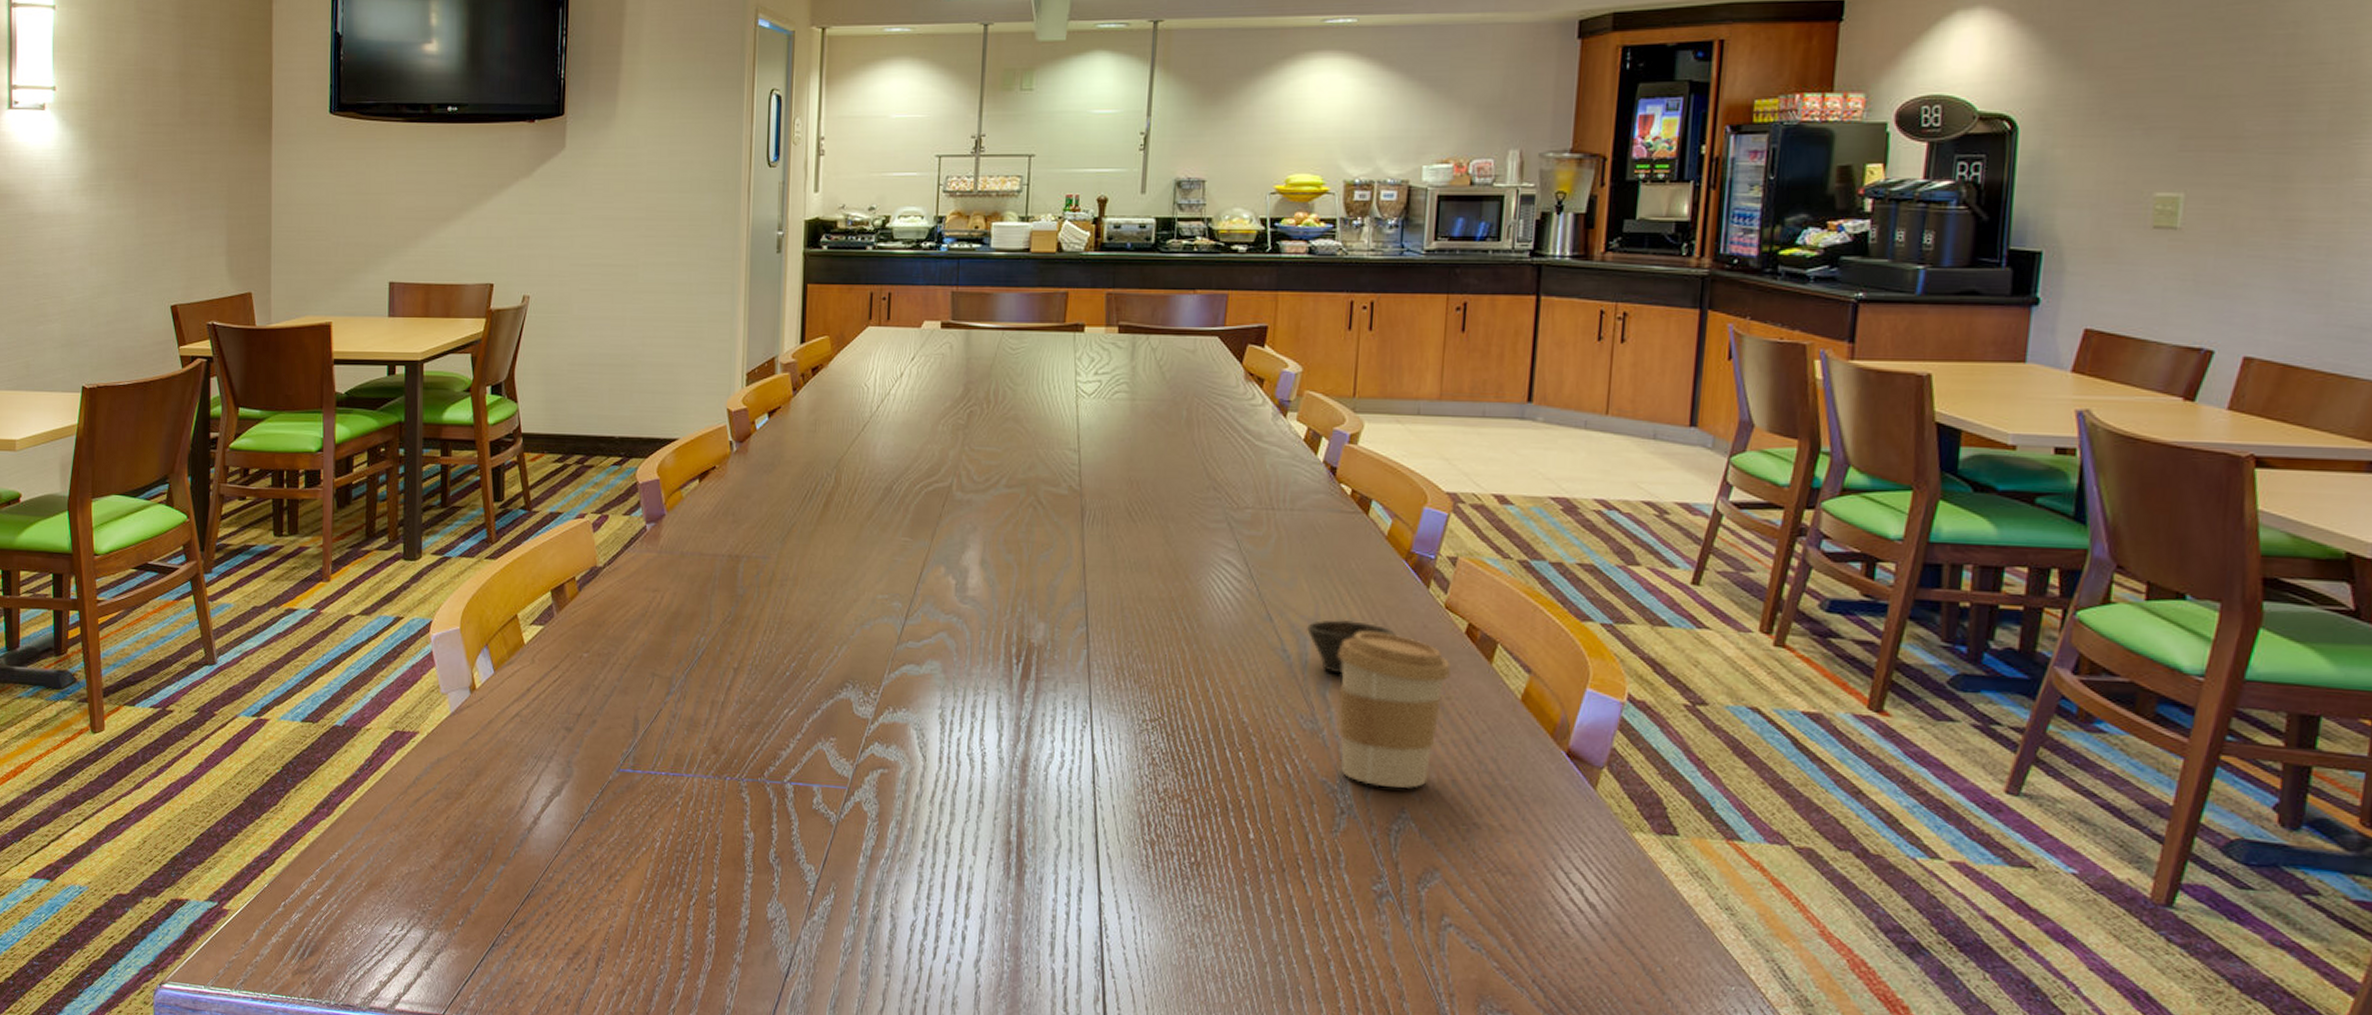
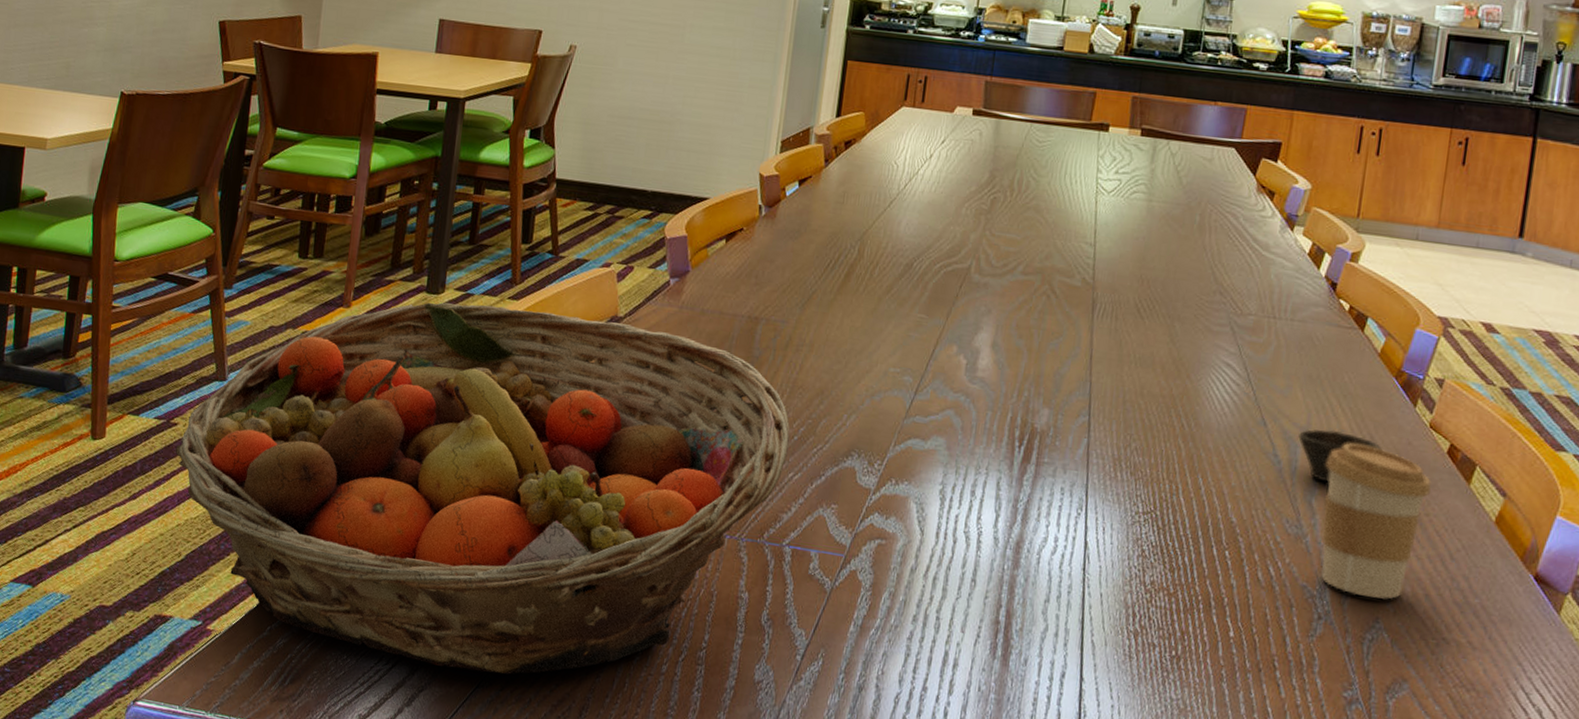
fruit basket: none [174,566,782,932] -> present [176,302,790,675]

